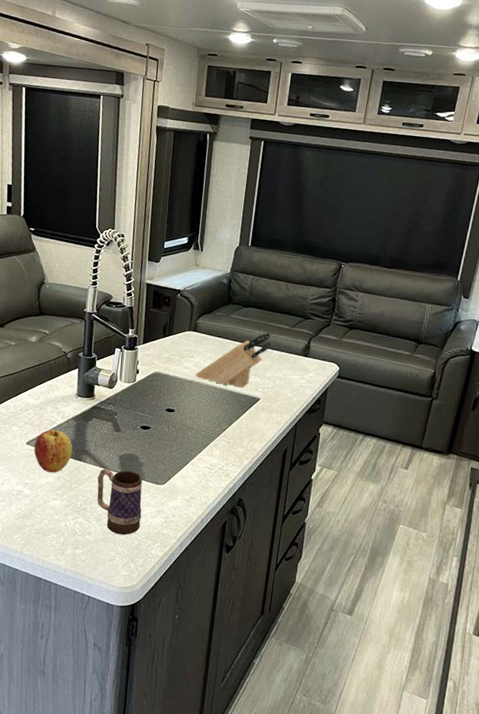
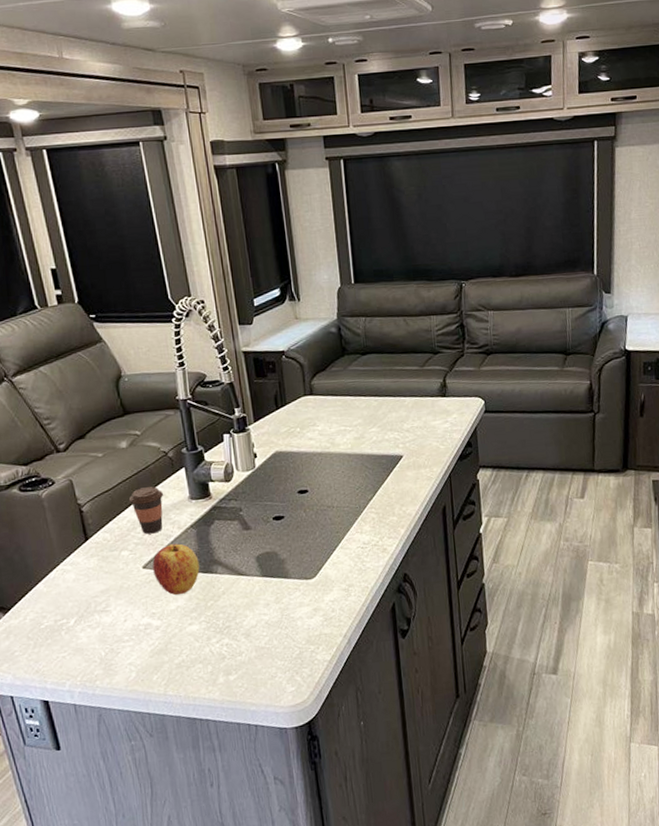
coffee cup: none [27,377,57,418] -> present [128,486,164,534]
mug: present [96,468,143,535] -> none [235,571,298,647]
knife block: present [195,332,272,388] -> none [322,377,403,449]

